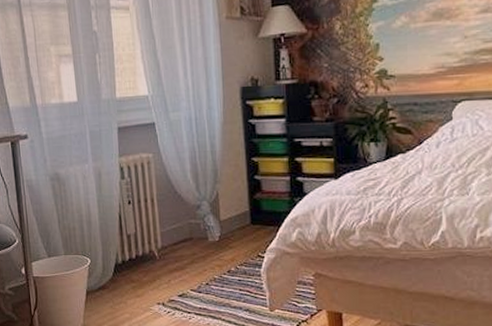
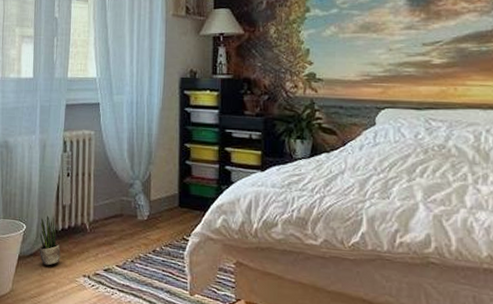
potted plant: none [105,246,131,297] -> present [39,215,61,266]

